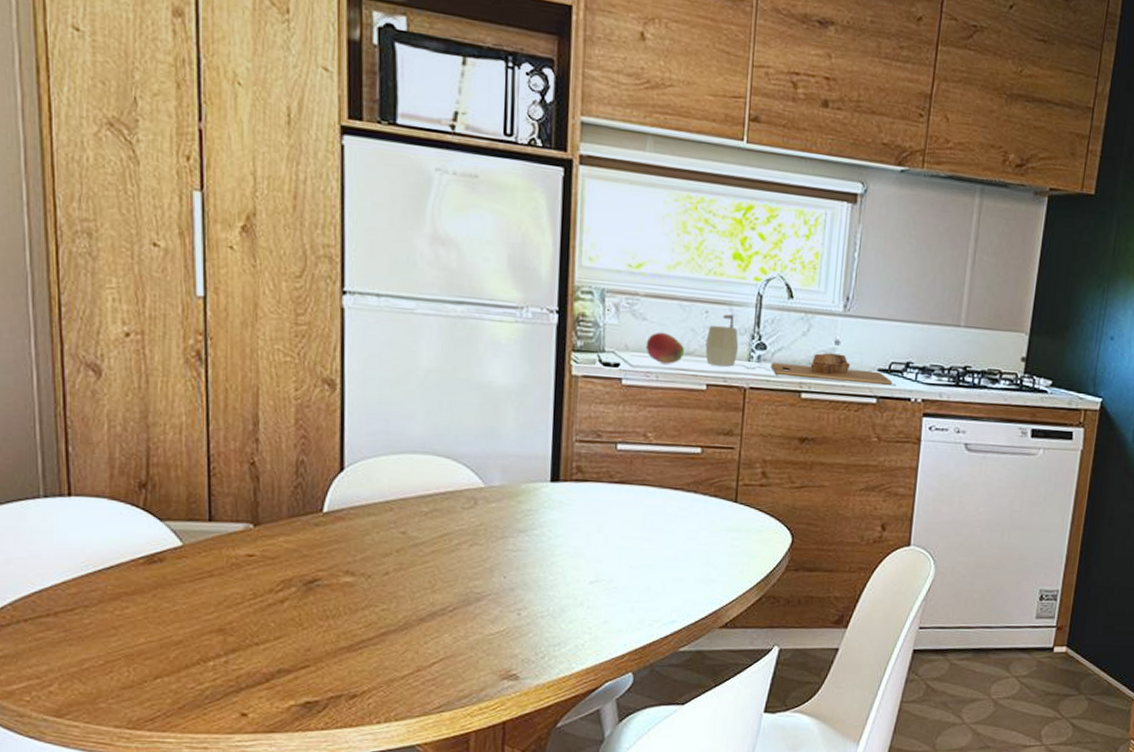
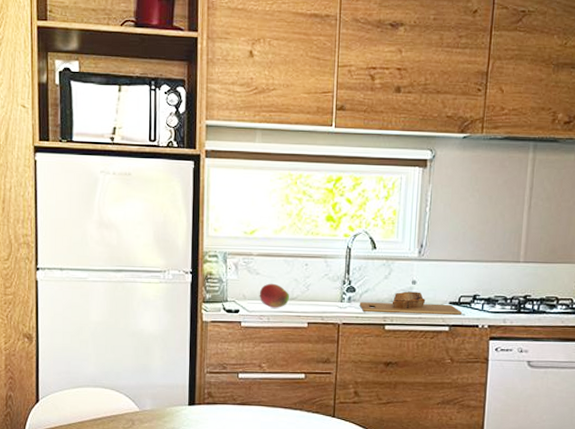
soap dispenser: present [705,314,739,367] -> none [306,265,333,308]

